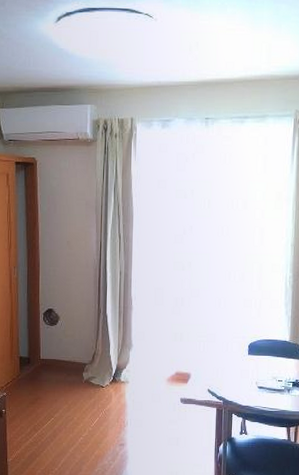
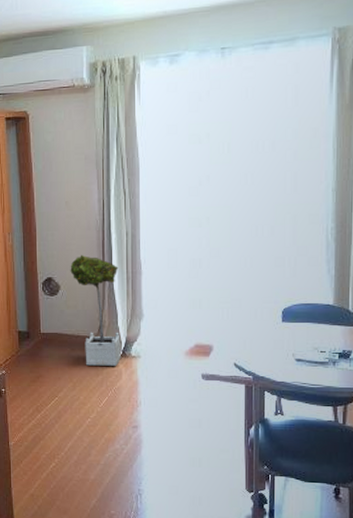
potted tree: none [69,289,112,390] -> present [70,254,121,366]

